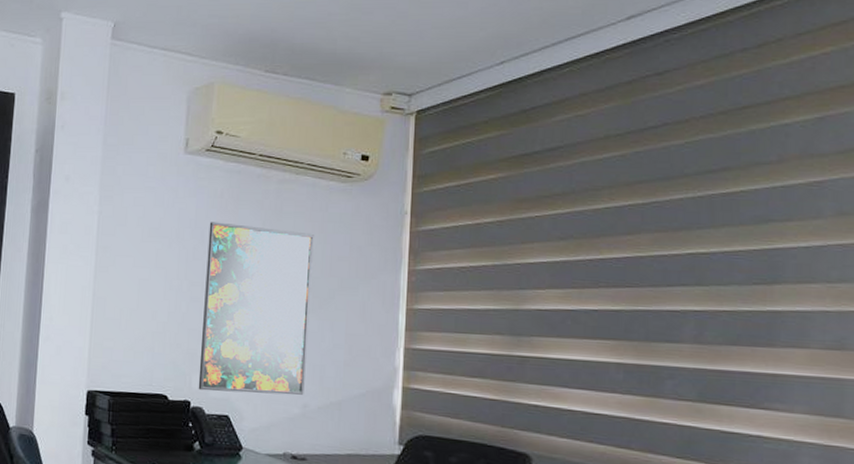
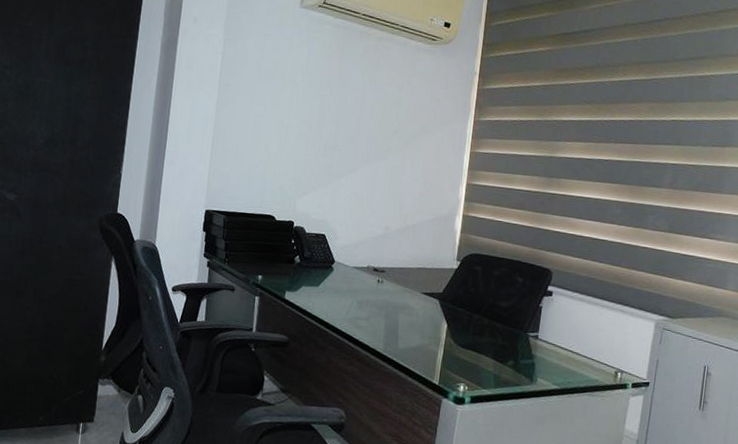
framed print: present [198,222,314,395] -> none [301,69,403,219]

